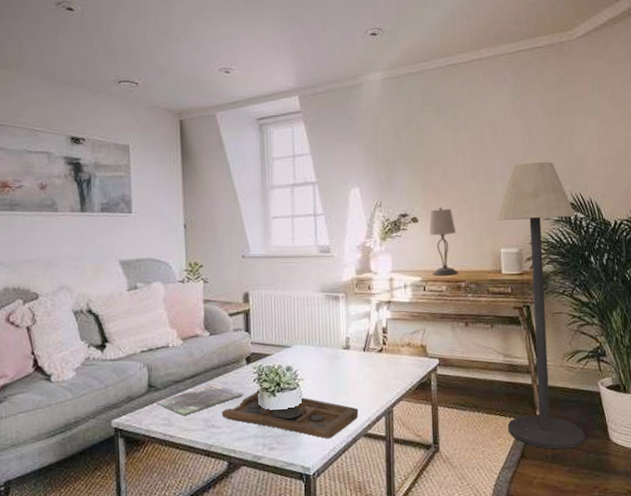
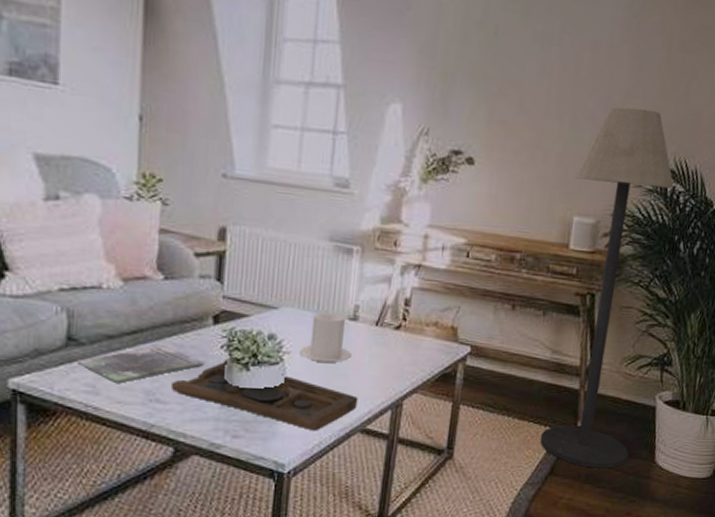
candle: none [310,345,349,385] -> present [299,312,351,364]
table lamp: present [429,208,459,276] -> none [482,149,522,243]

